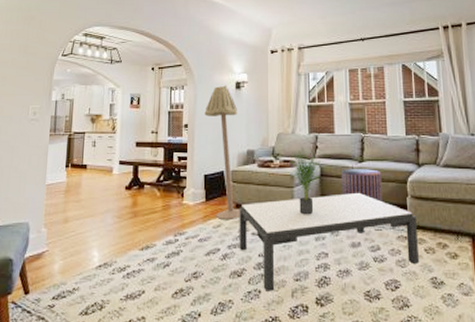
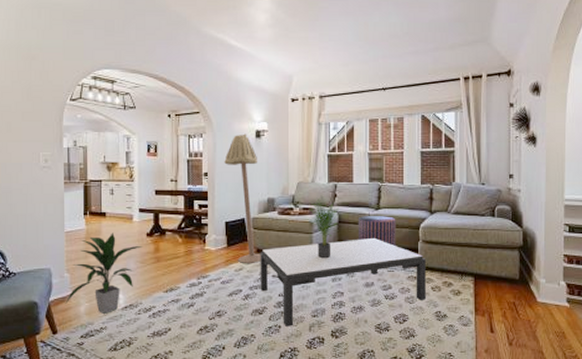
indoor plant: none [39,185,121,274] -> present [65,233,143,315]

